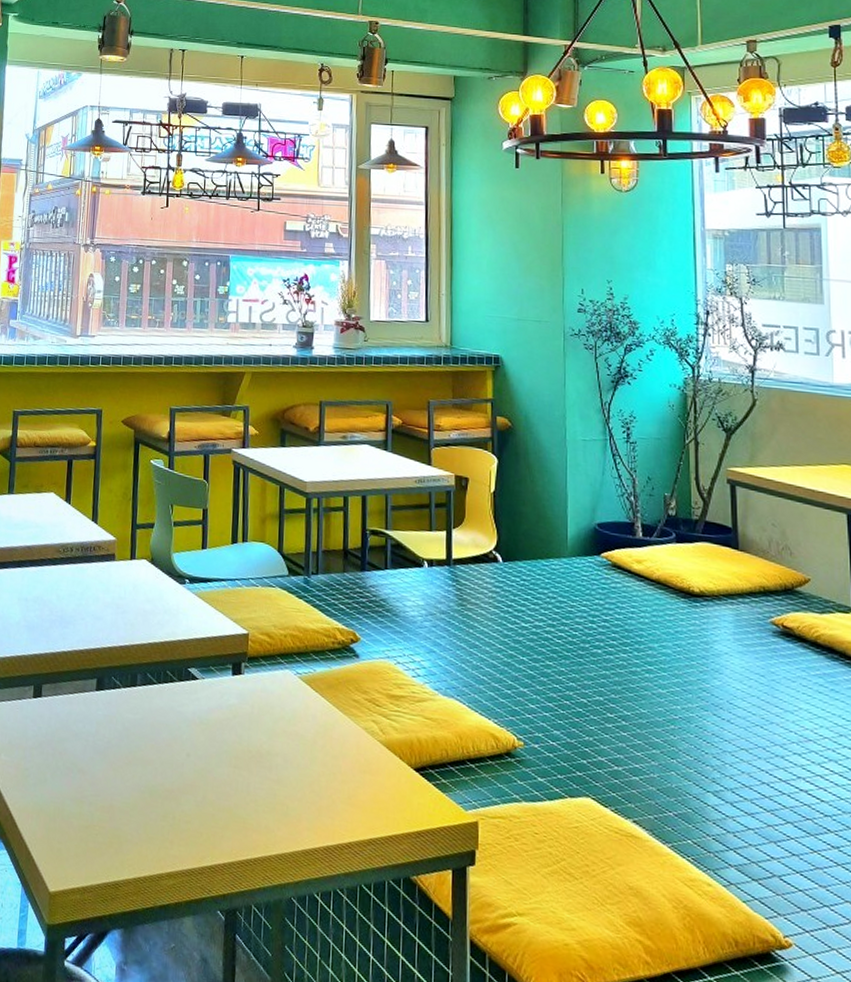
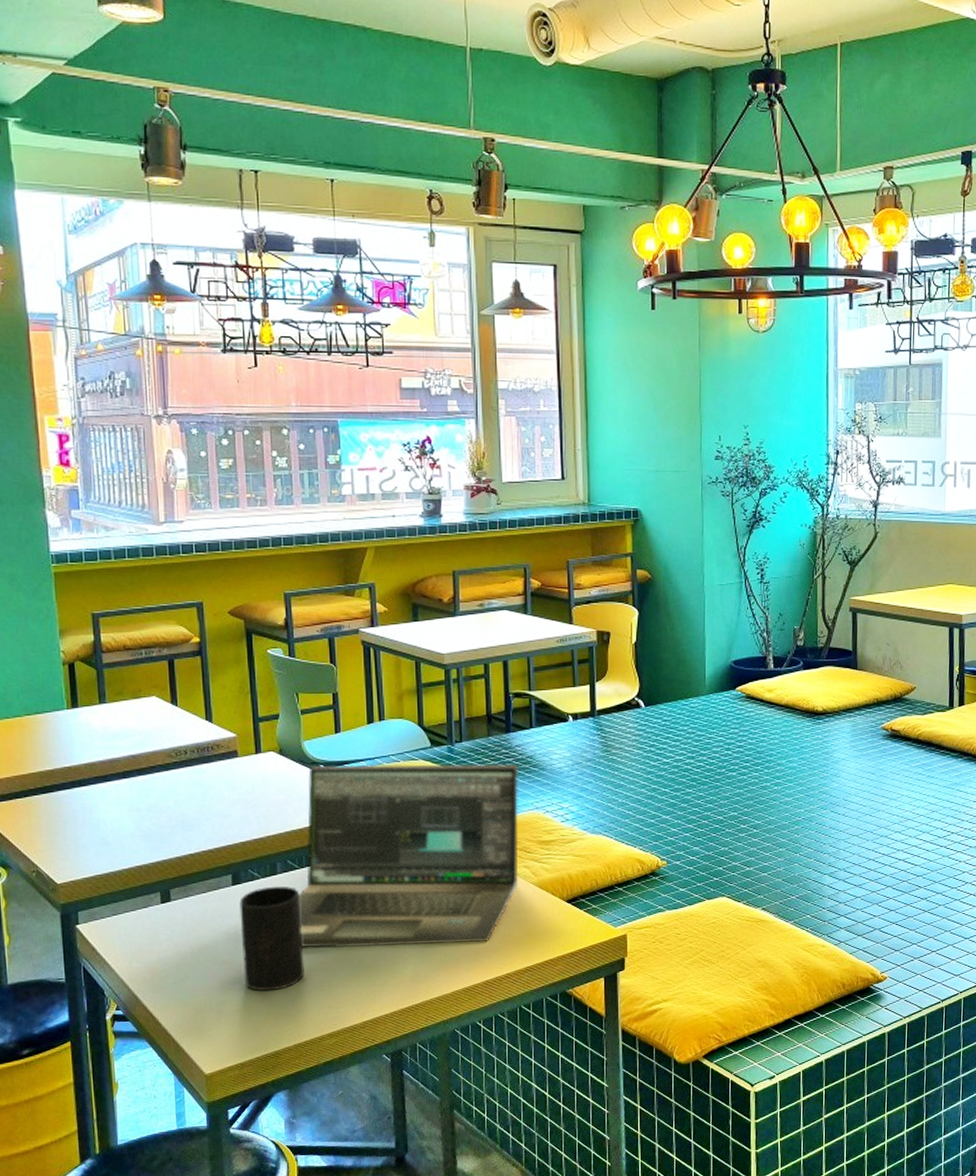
cup: none [96,698,155,812] -> present [239,886,304,991]
laptop: none [150,579,372,800] -> present [297,763,519,948]

